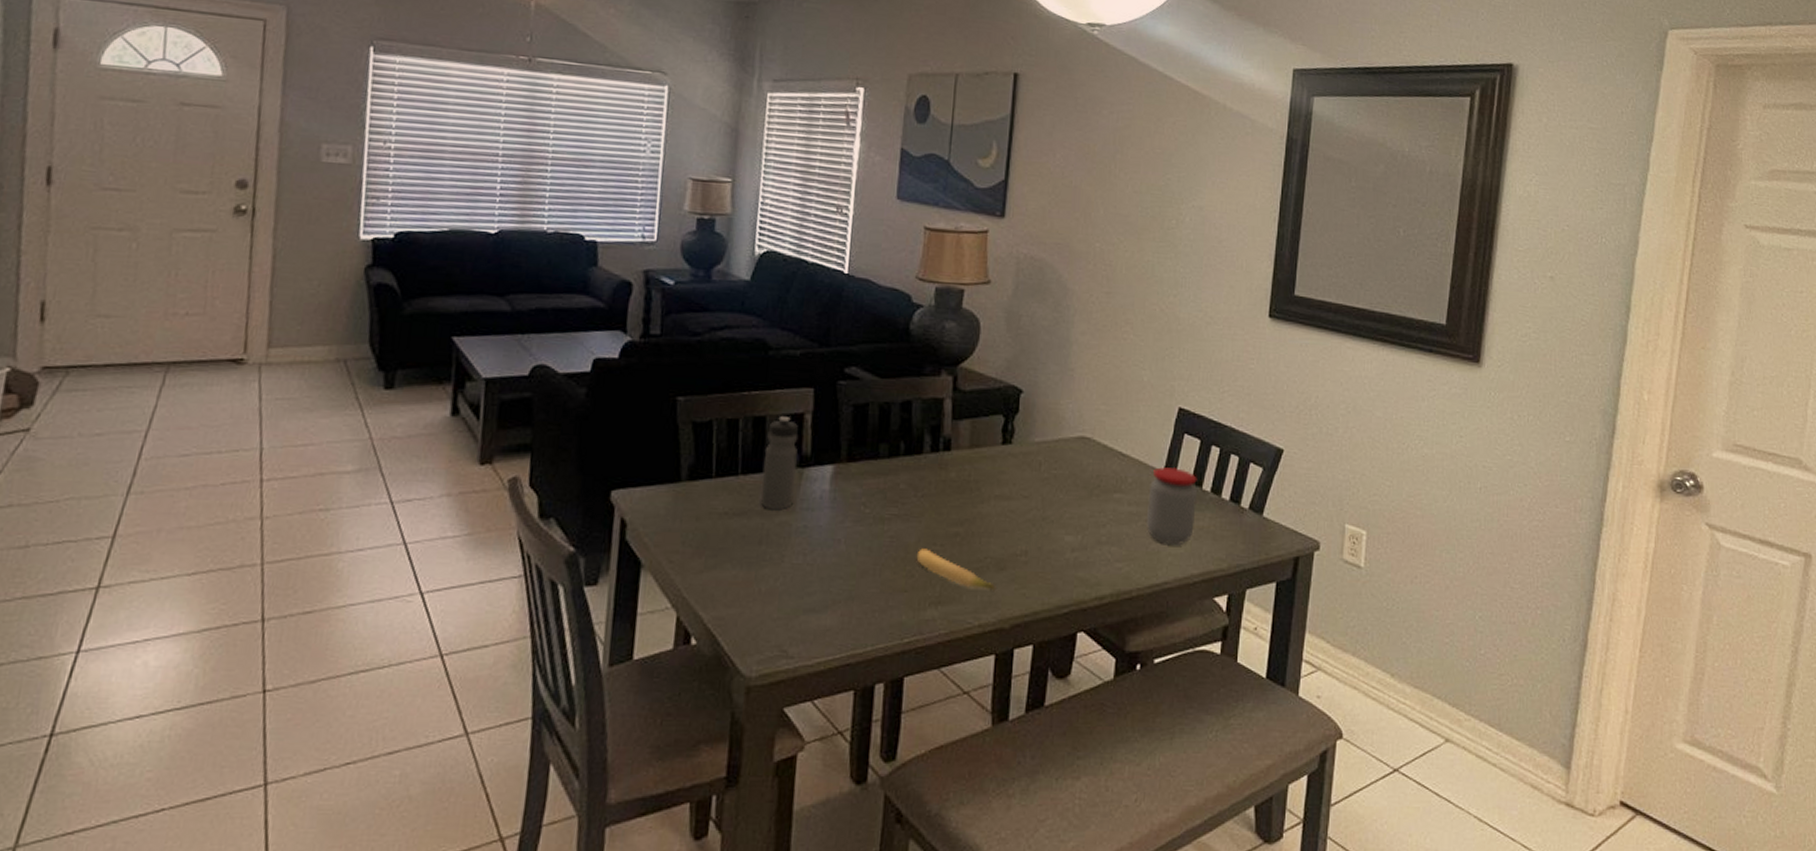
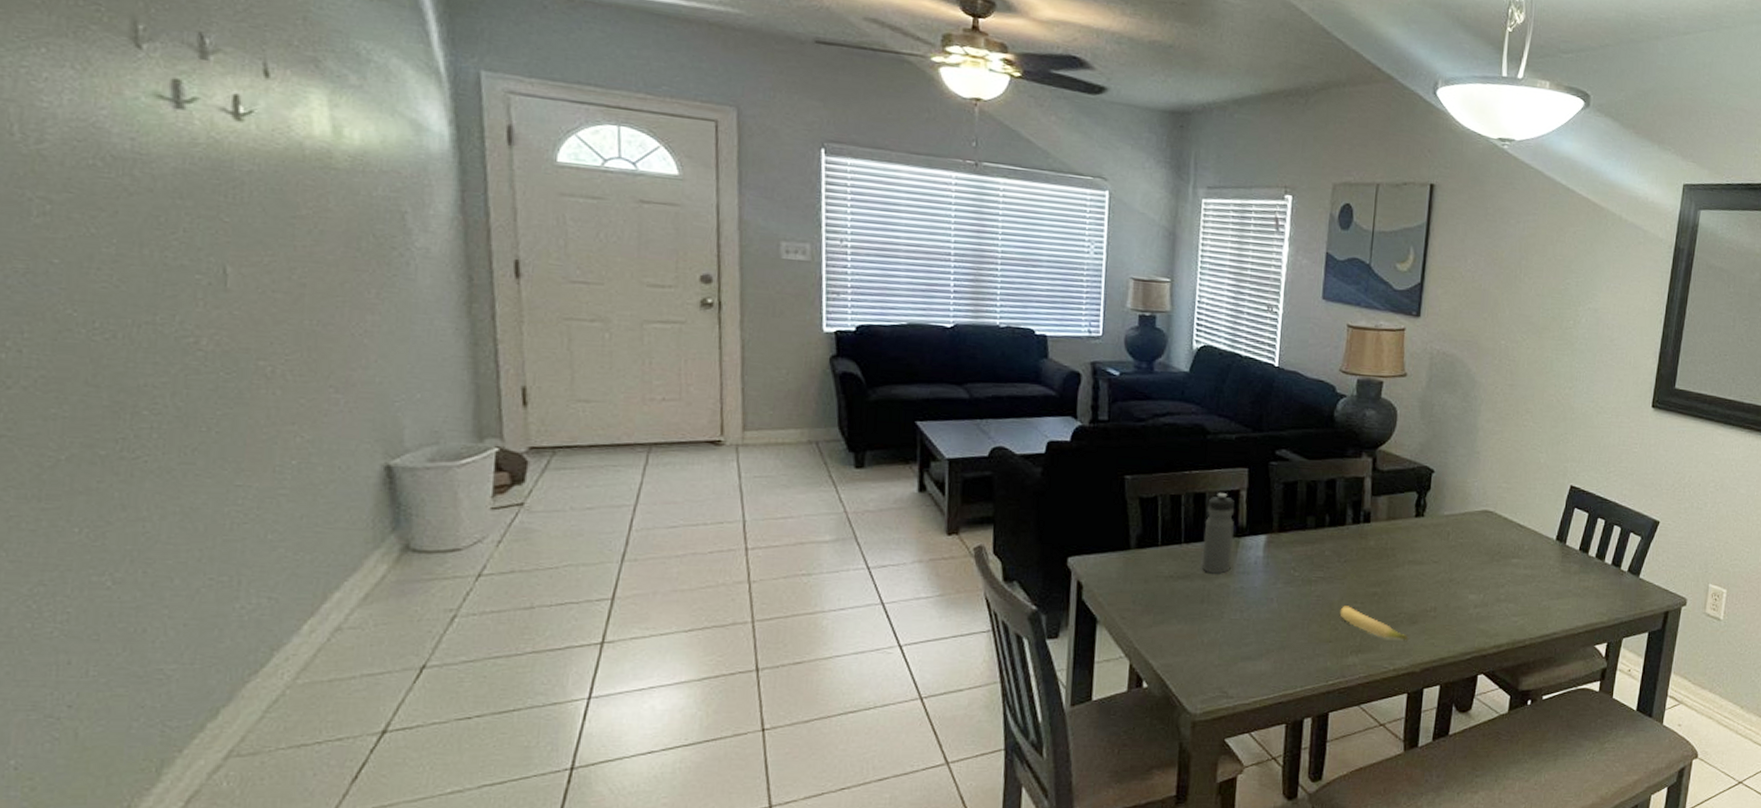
jar: present [1147,467,1197,545] -> none [1540,536,1584,601]

